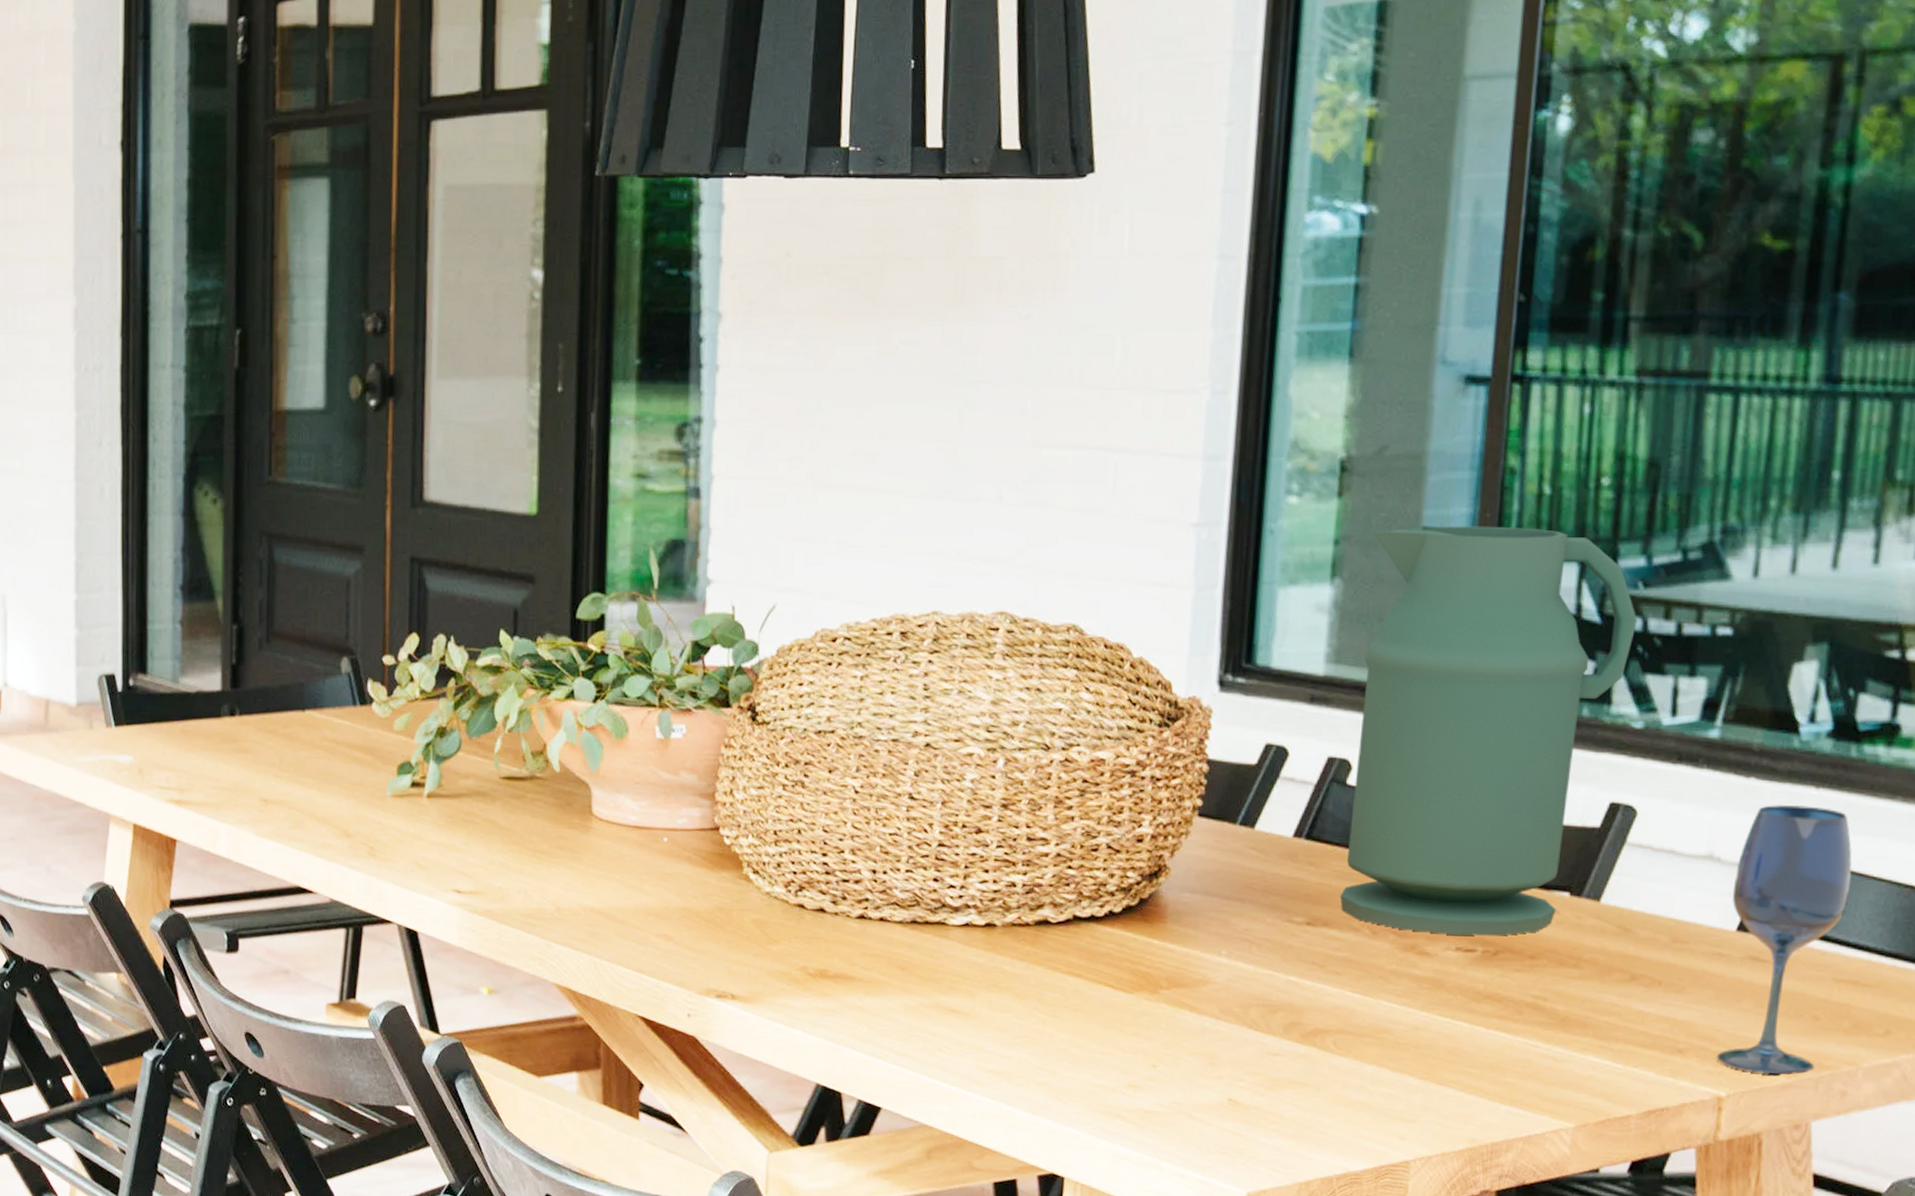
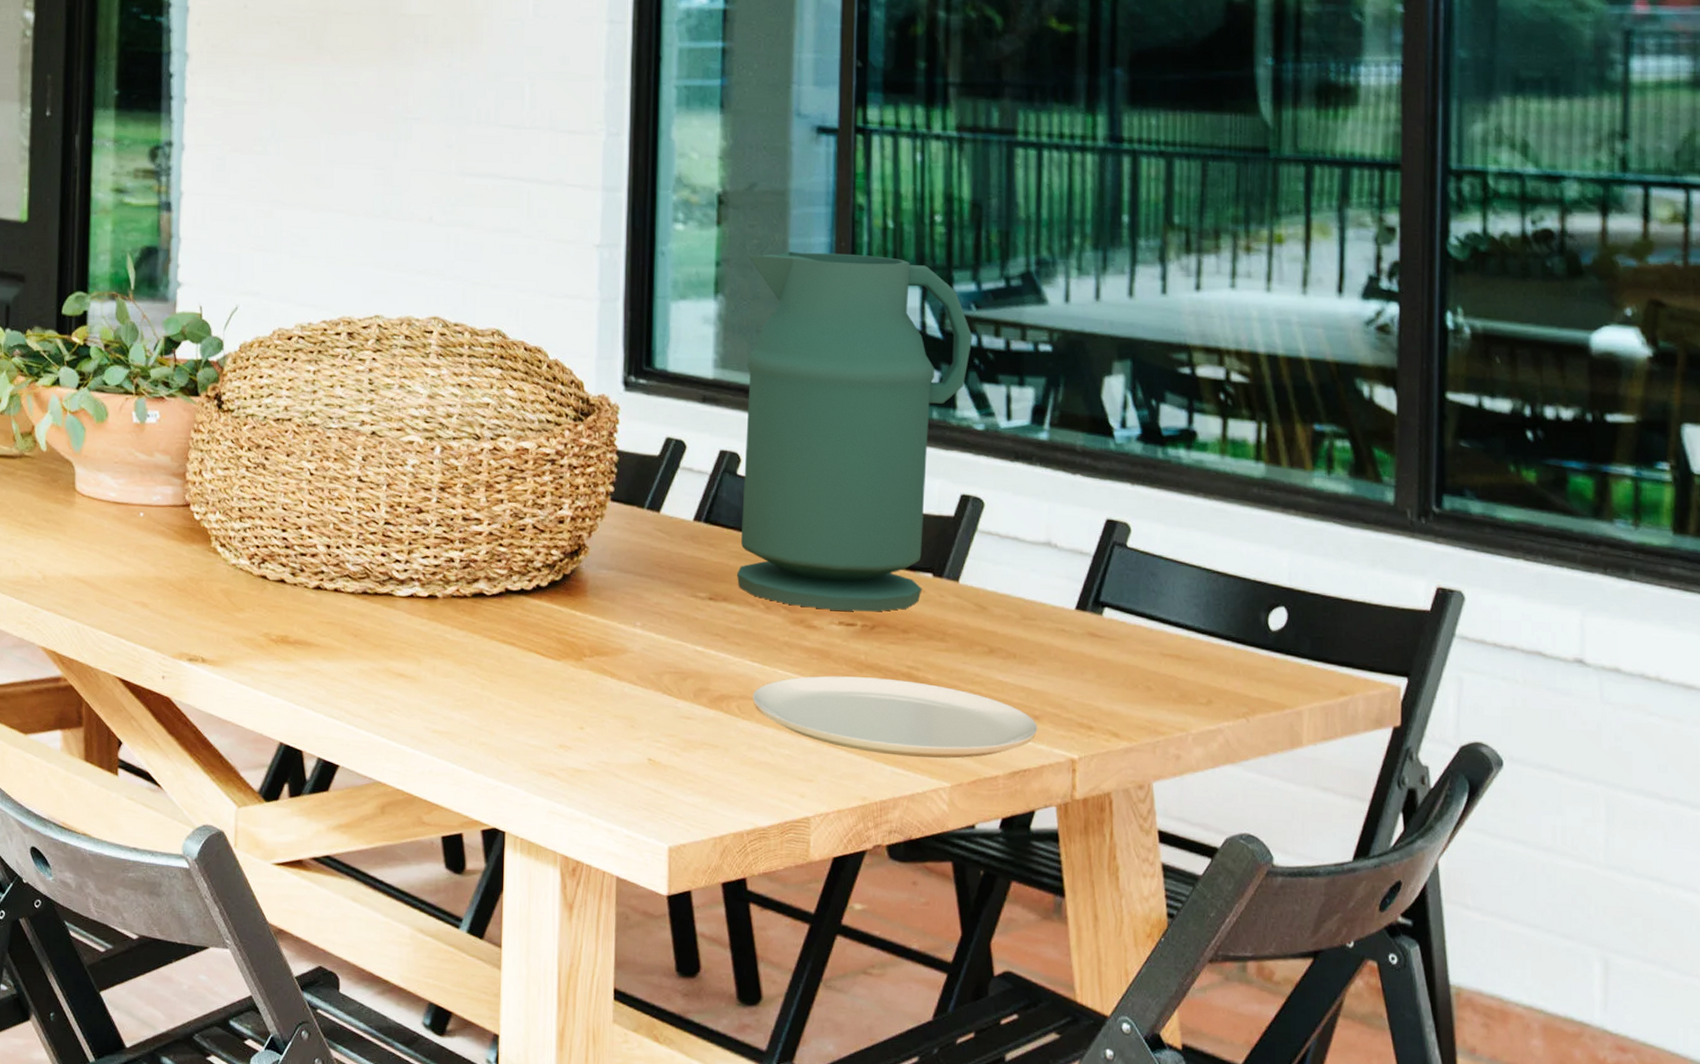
plate: none [1351,1007,1682,1097] -> present [752,675,1038,759]
wineglass: present [1716,804,1852,1075] -> none [1067,498,1168,740]

